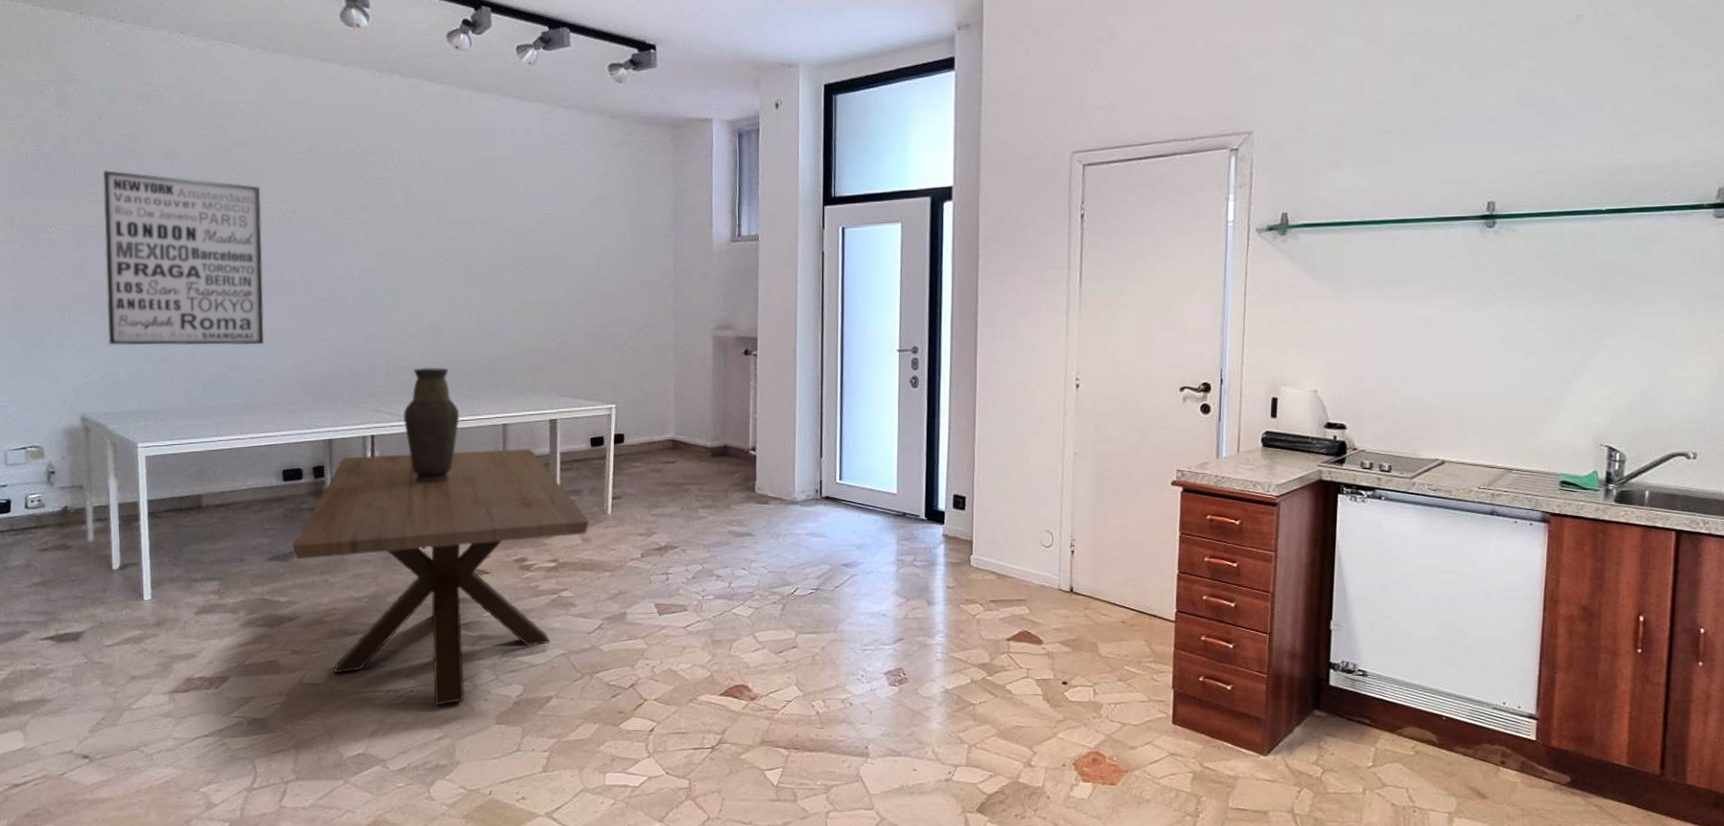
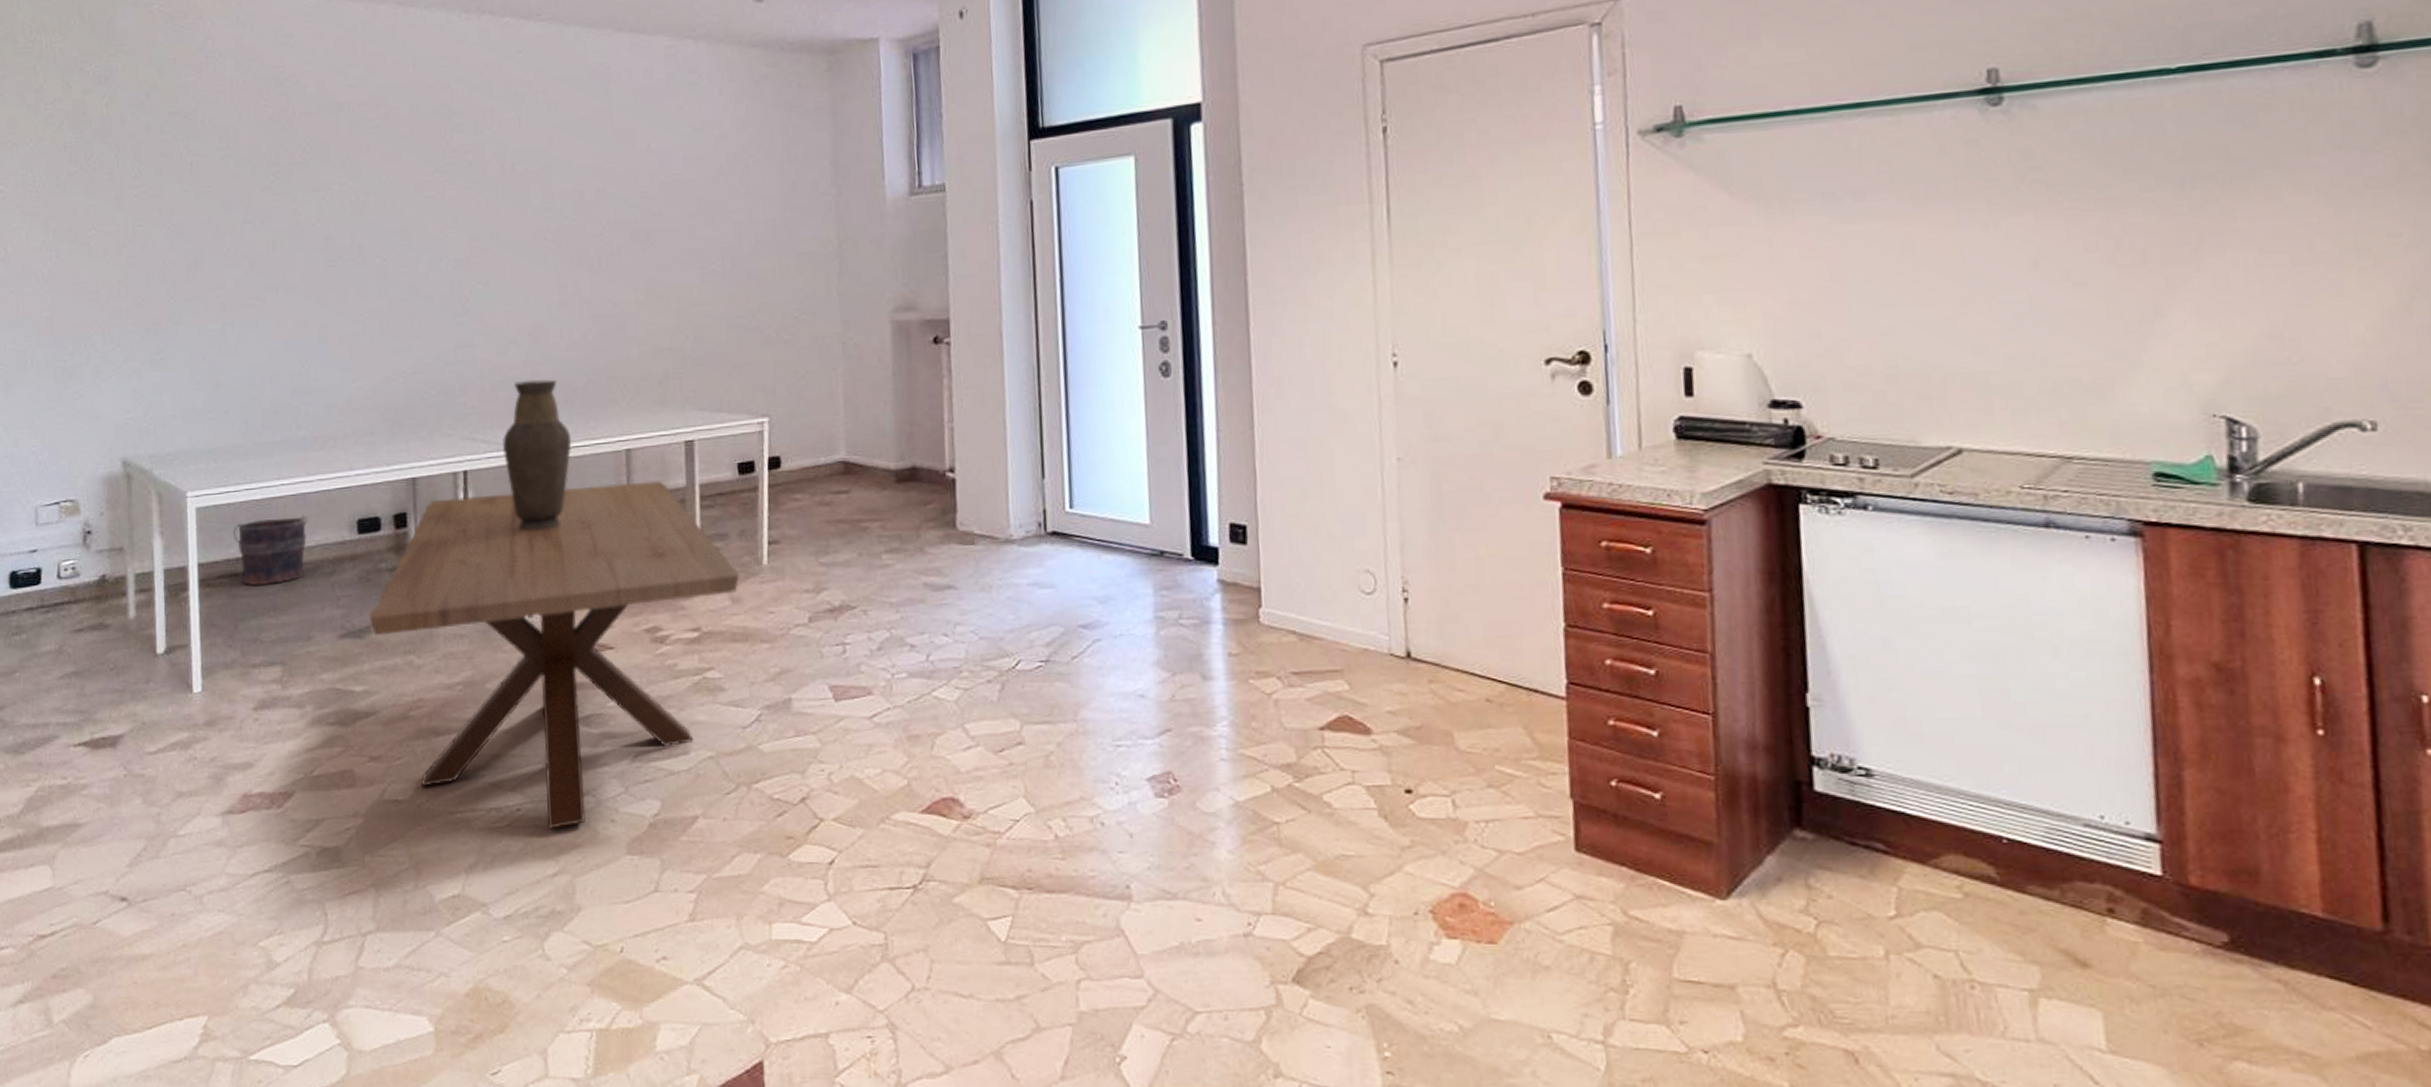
wall art: present [103,169,264,346] -> none [149,156,334,370]
bucket: none [178,465,242,519] -> present [233,515,308,587]

